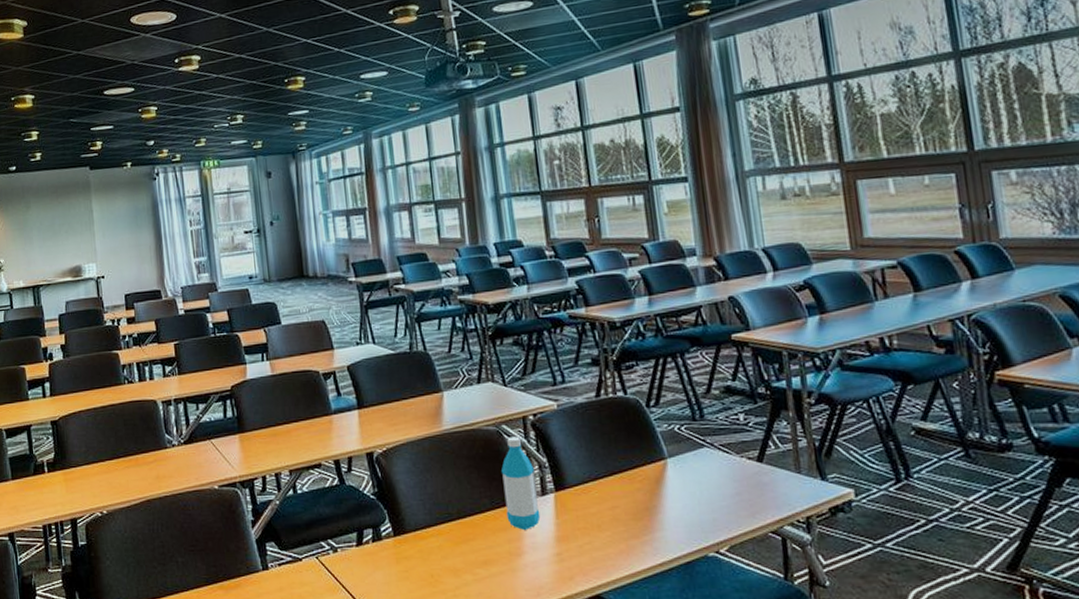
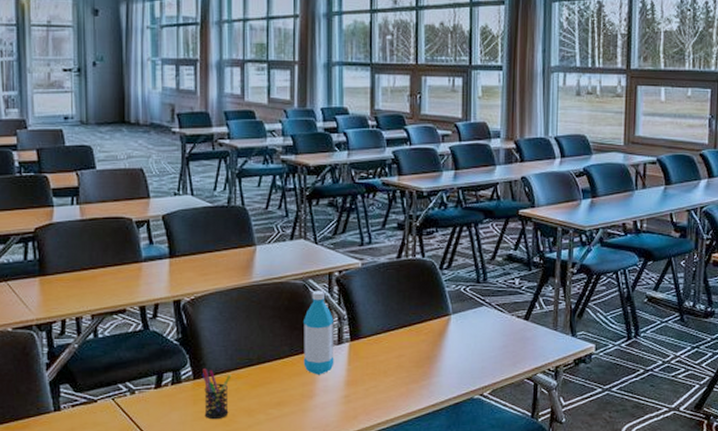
pen holder: none [401,525,434,580] -> present [201,369,232,420]

